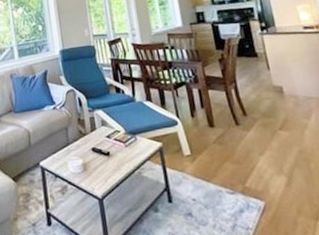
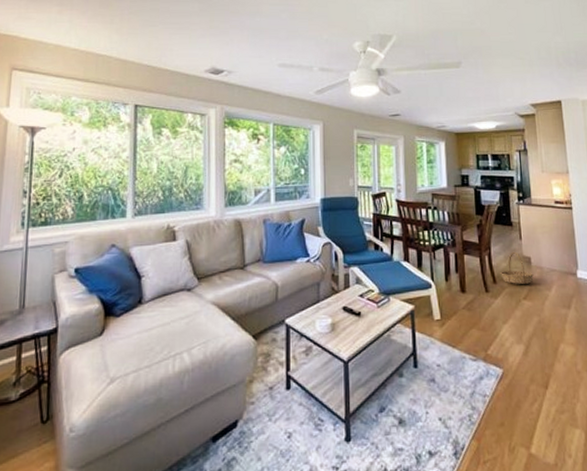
basket: none [249,82,288,115] -> present [499,251,534,284]

